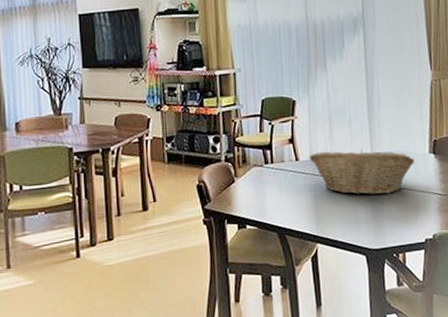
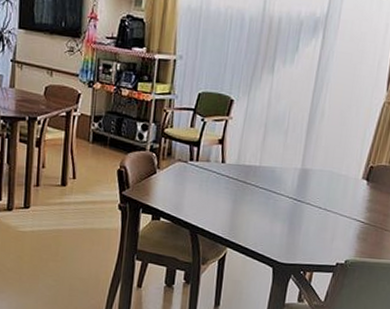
fruit basket: present [309,149,415,195] -> none [236,157,345,213]

